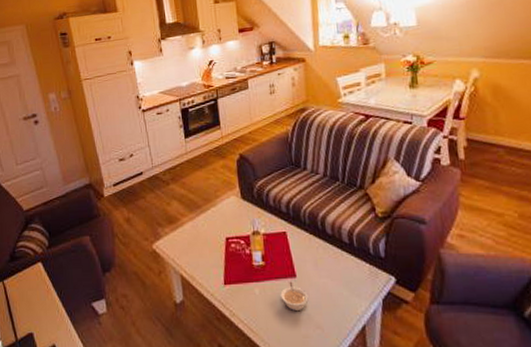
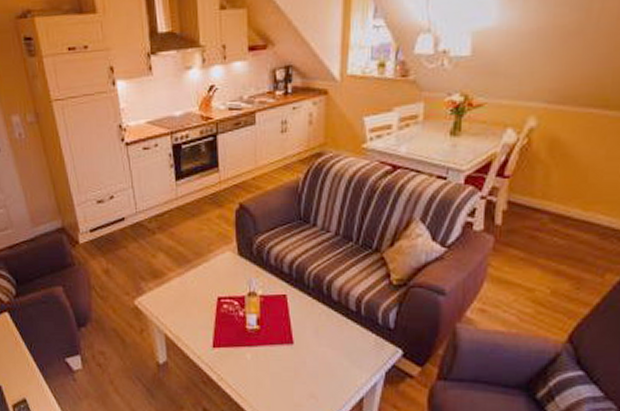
legume: present [280,281,309,310] -> none [274,348,305,379]

